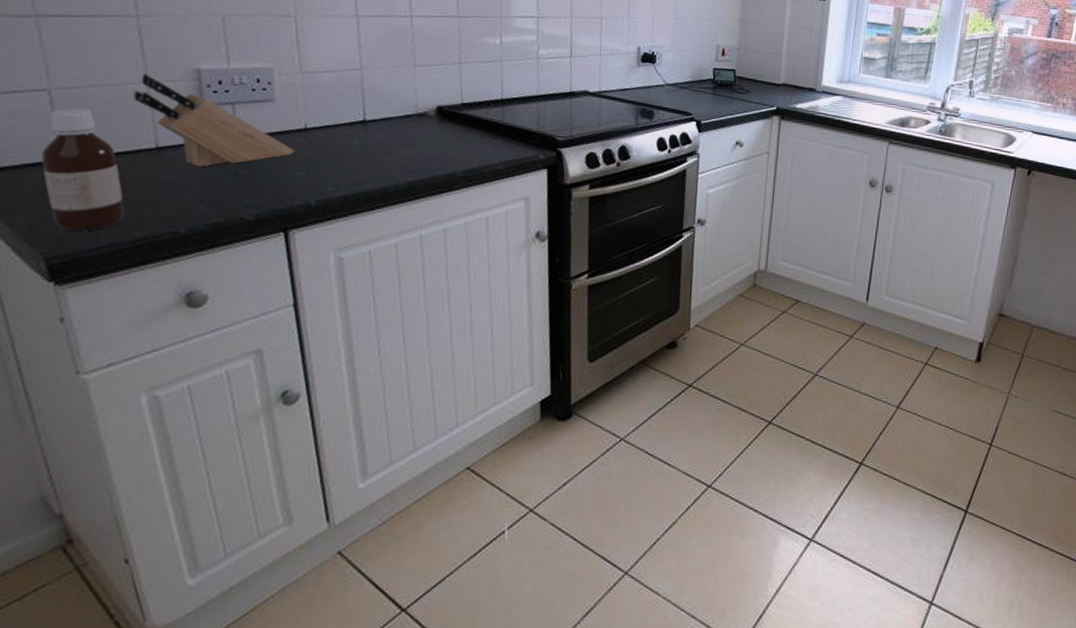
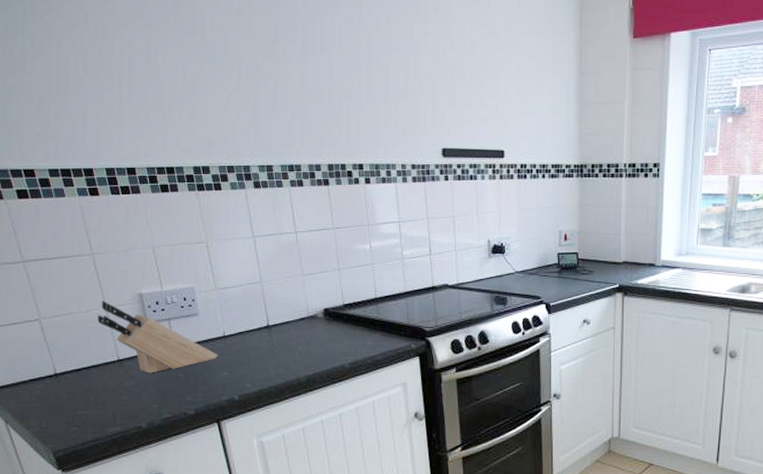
bottle: present [41,108,125,231] -> none [41,333,102,429]

